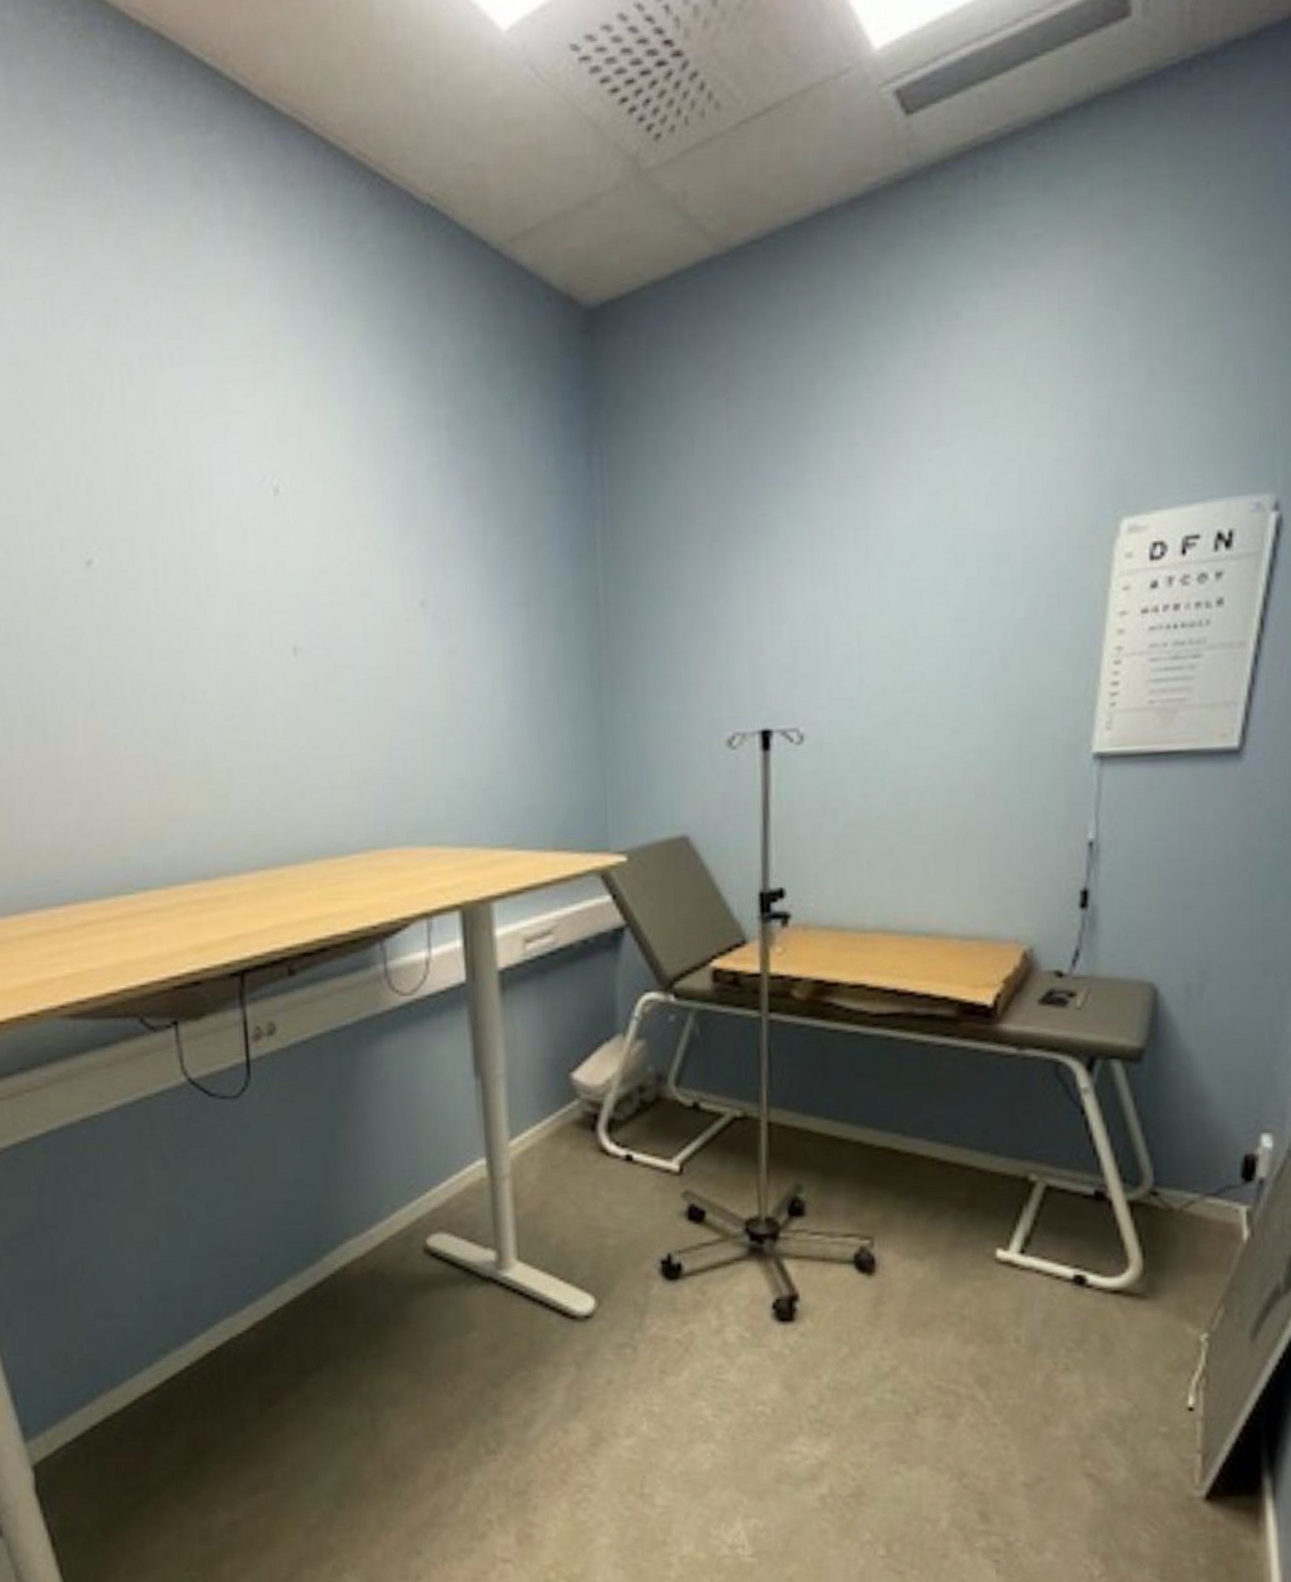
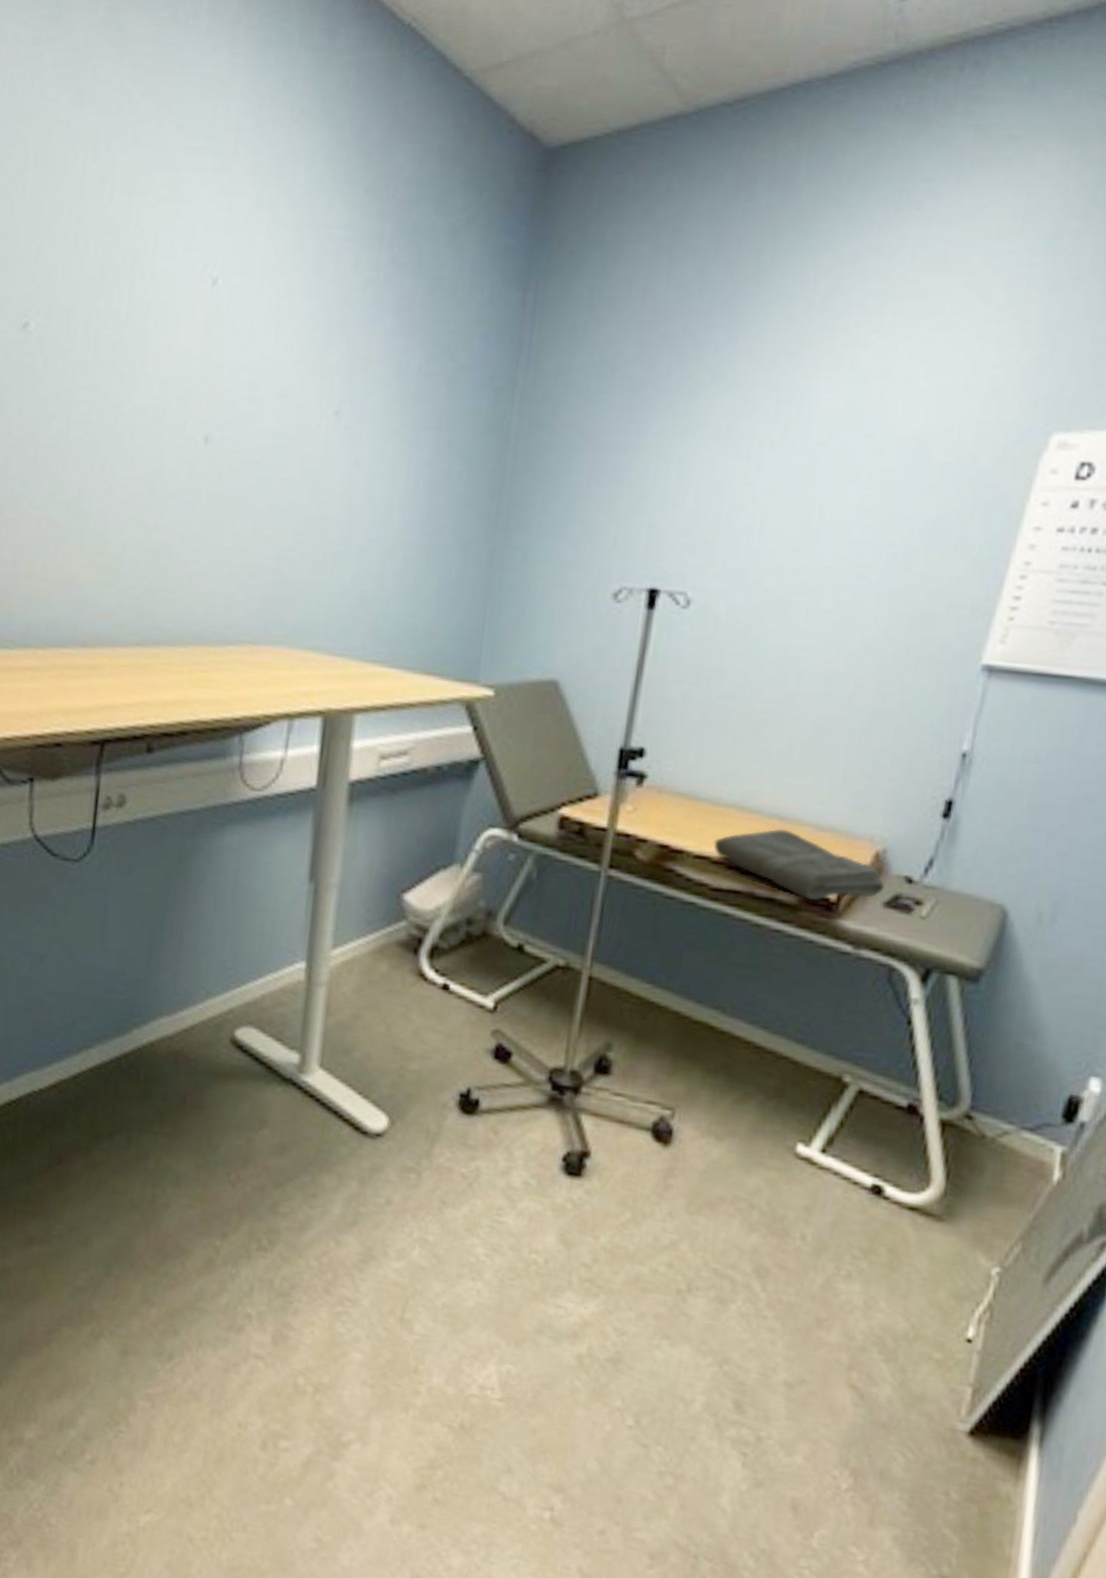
towel: none [866,944,1037,1009] -> present [714,828,885,901]

